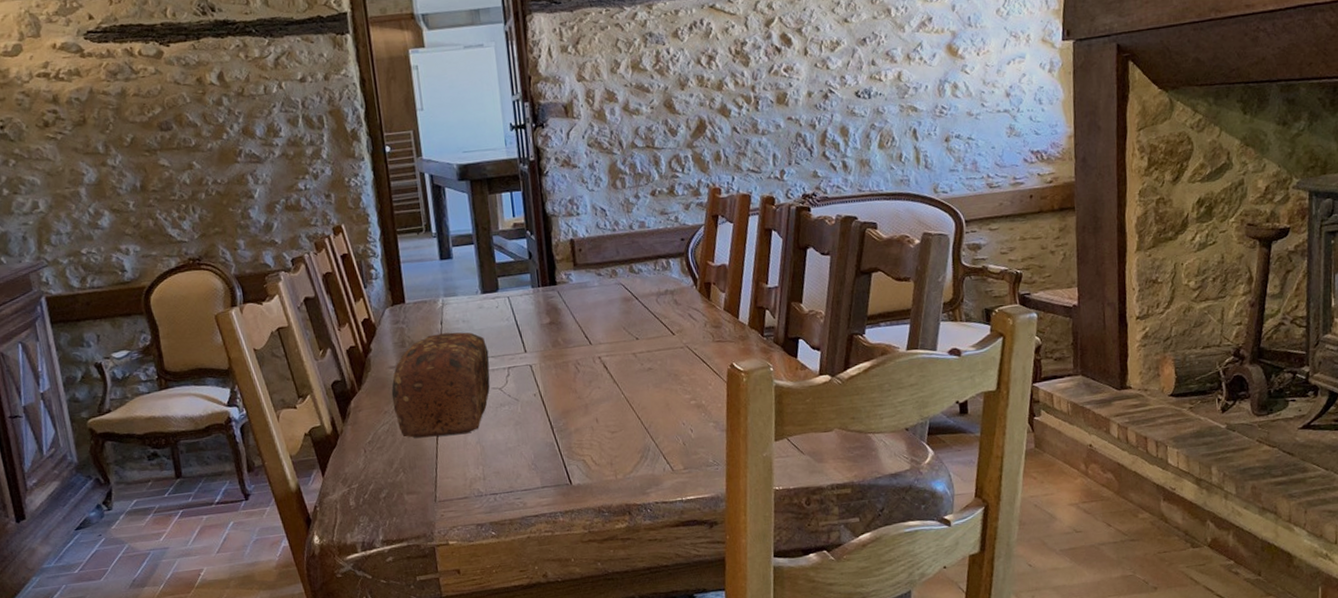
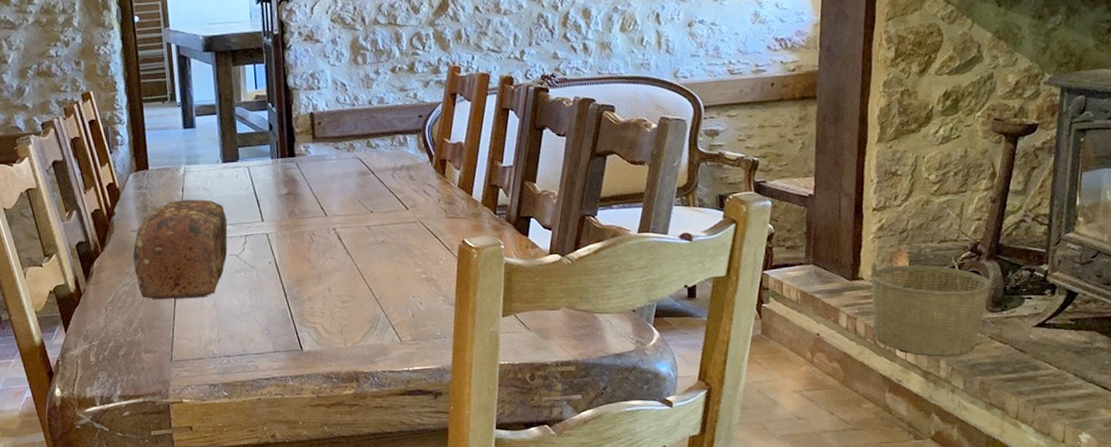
basket: none [1137,370,1259,463] -> present [870,262,995,357]

